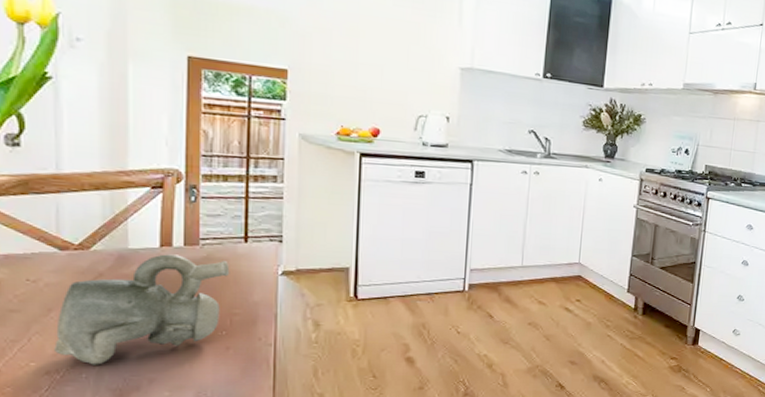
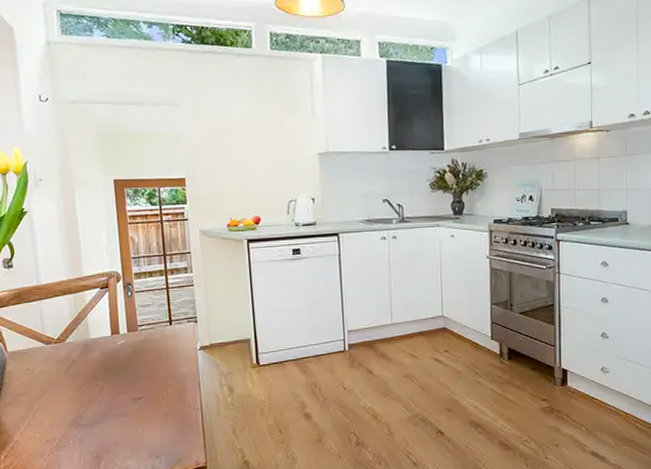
teapot: present [54,254,230,365] -> none [49,340,162,434]

